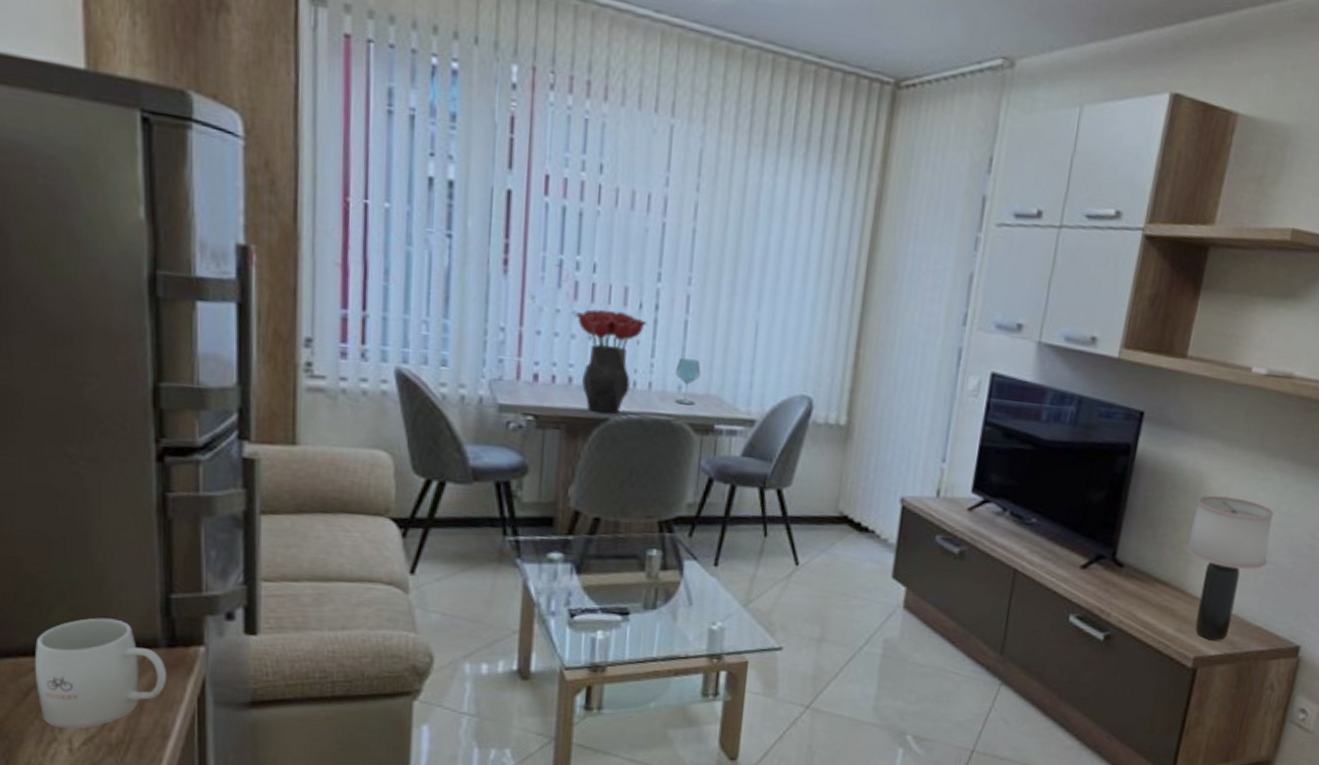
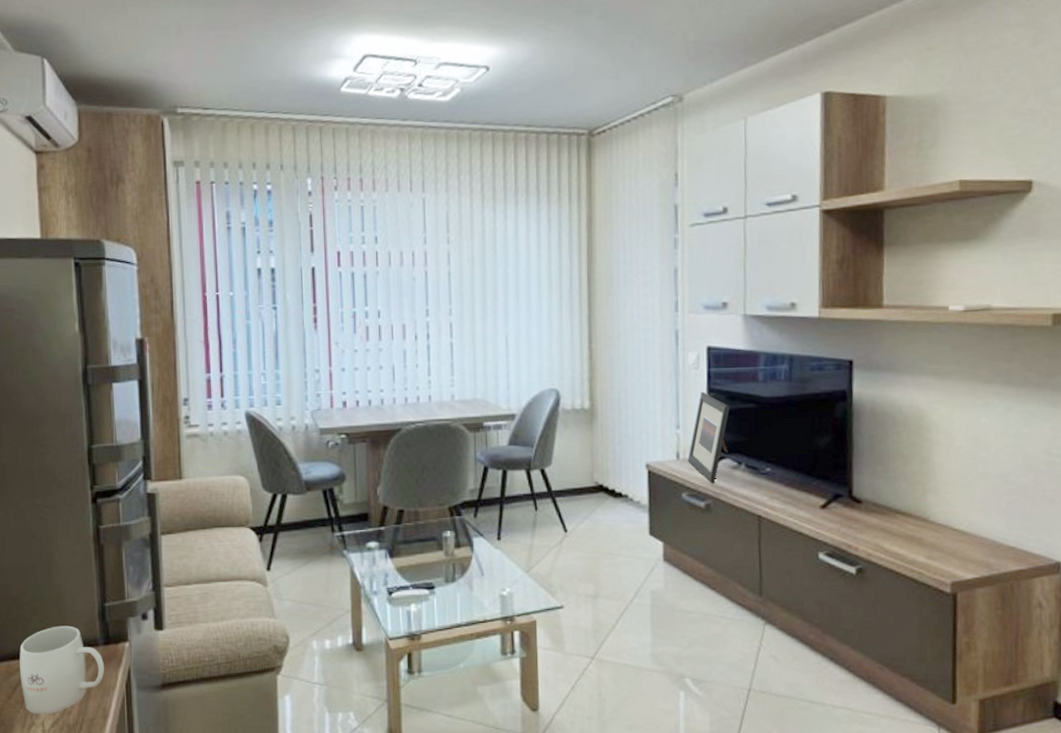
bouquet: present [574,309,647,414] -> none [368,344,422,426]
wine glass: present [674,357,701,405] -> none [448,372,468,410]
picture frame: none [948,423,1006,530] -> present [688,391,731,484]
table lamp: present [1185,495,1275,641] -> none [919,426,1006,564]

